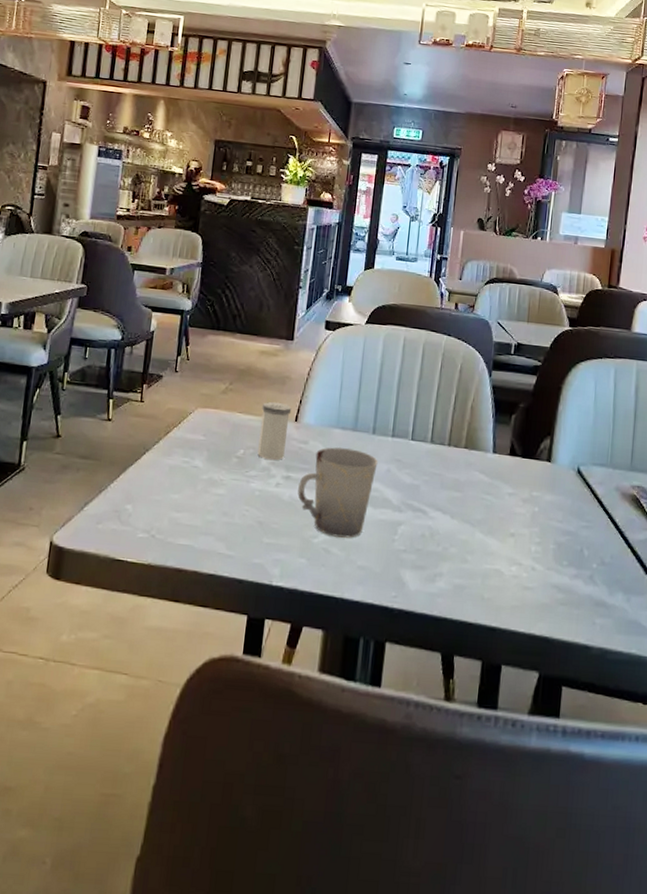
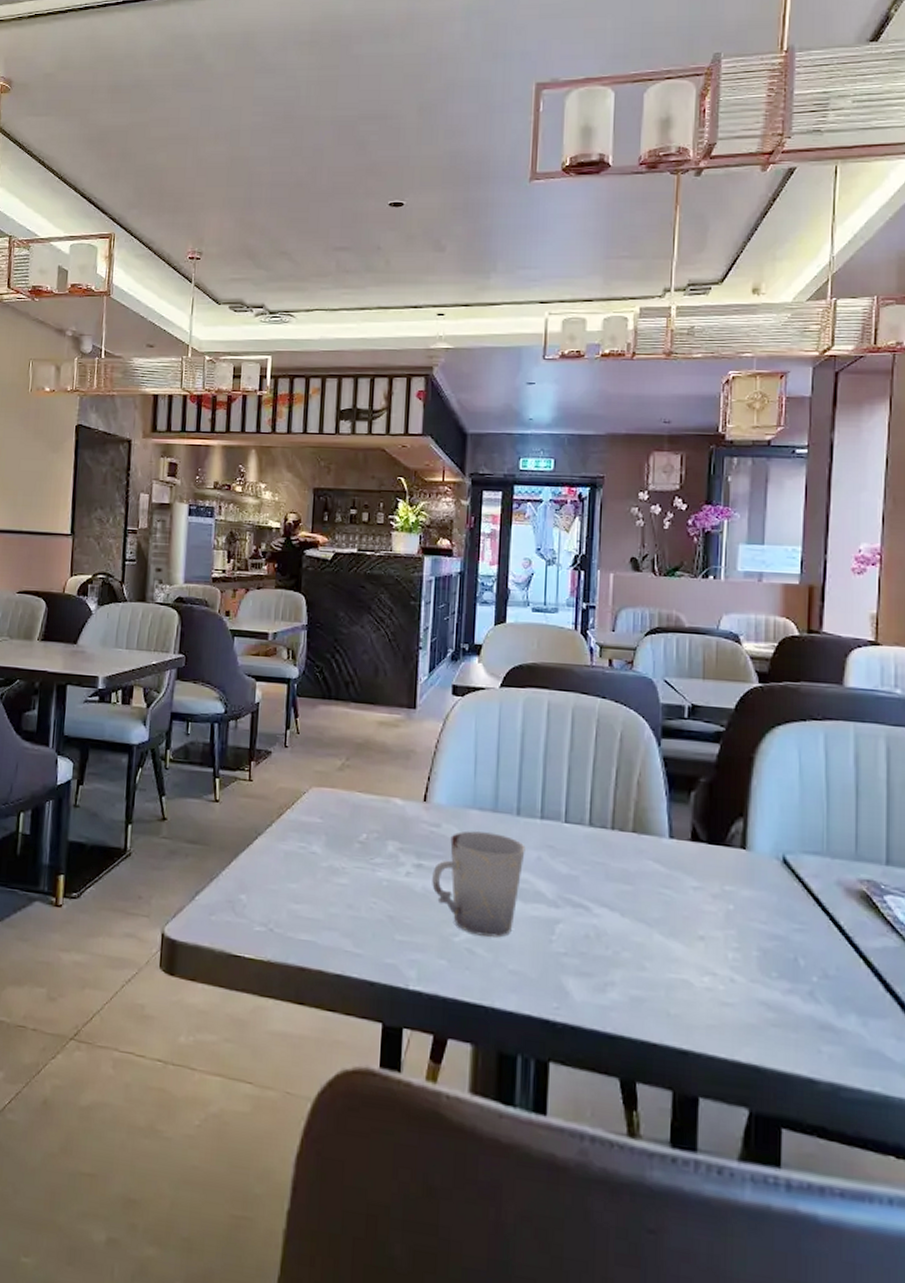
salt shaker: present [257,402,292,460] -> none [383,779,419,846]

